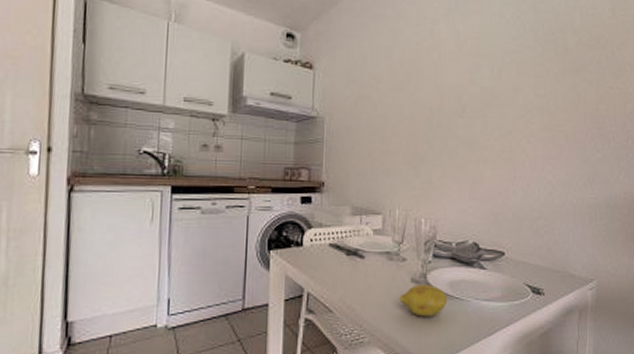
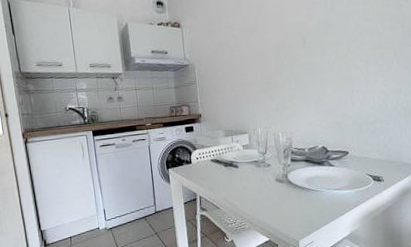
fruit: present [399,284,448,317] -> none [268,182,306,206]

